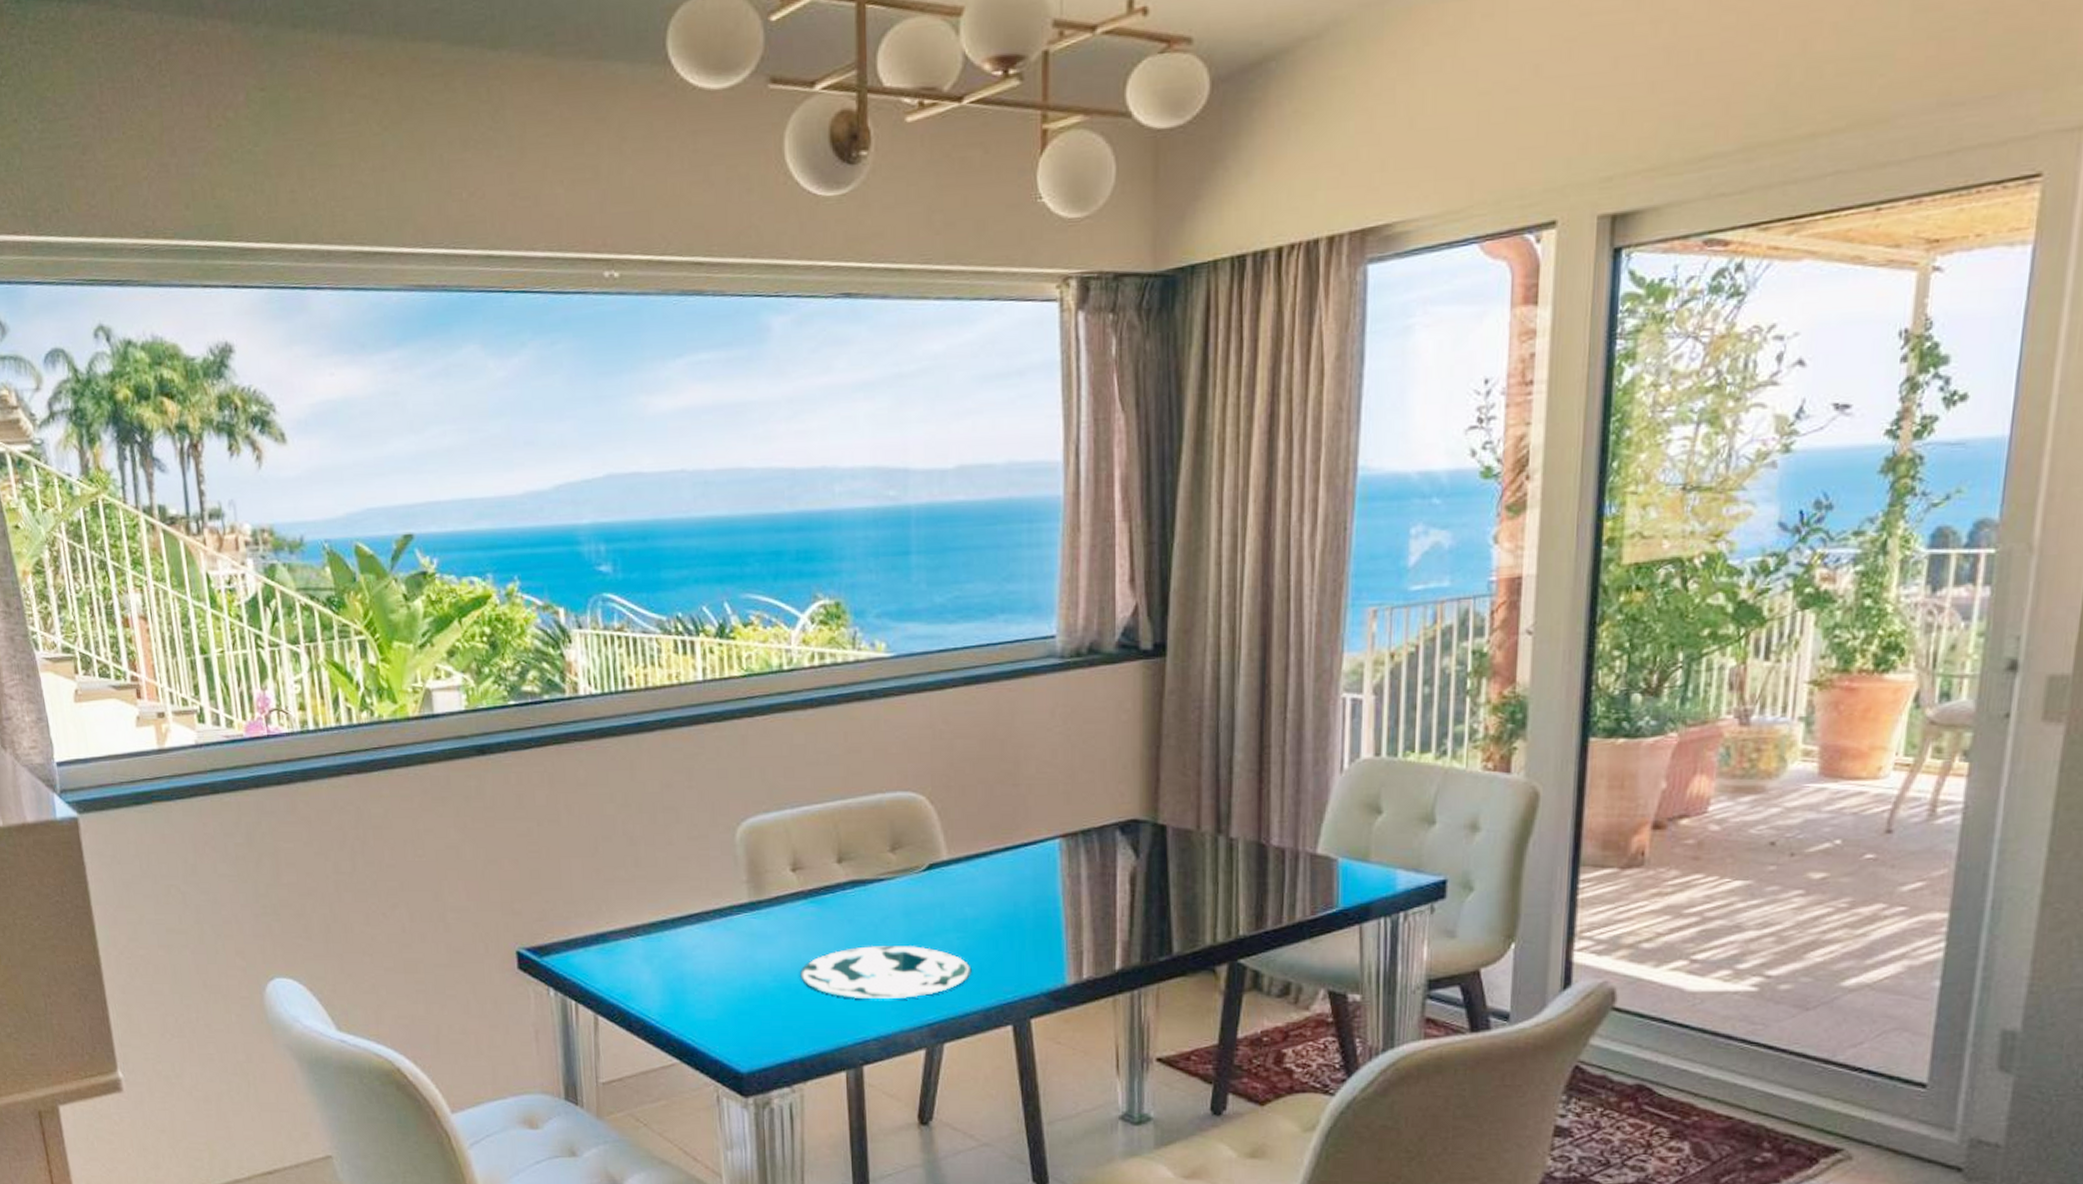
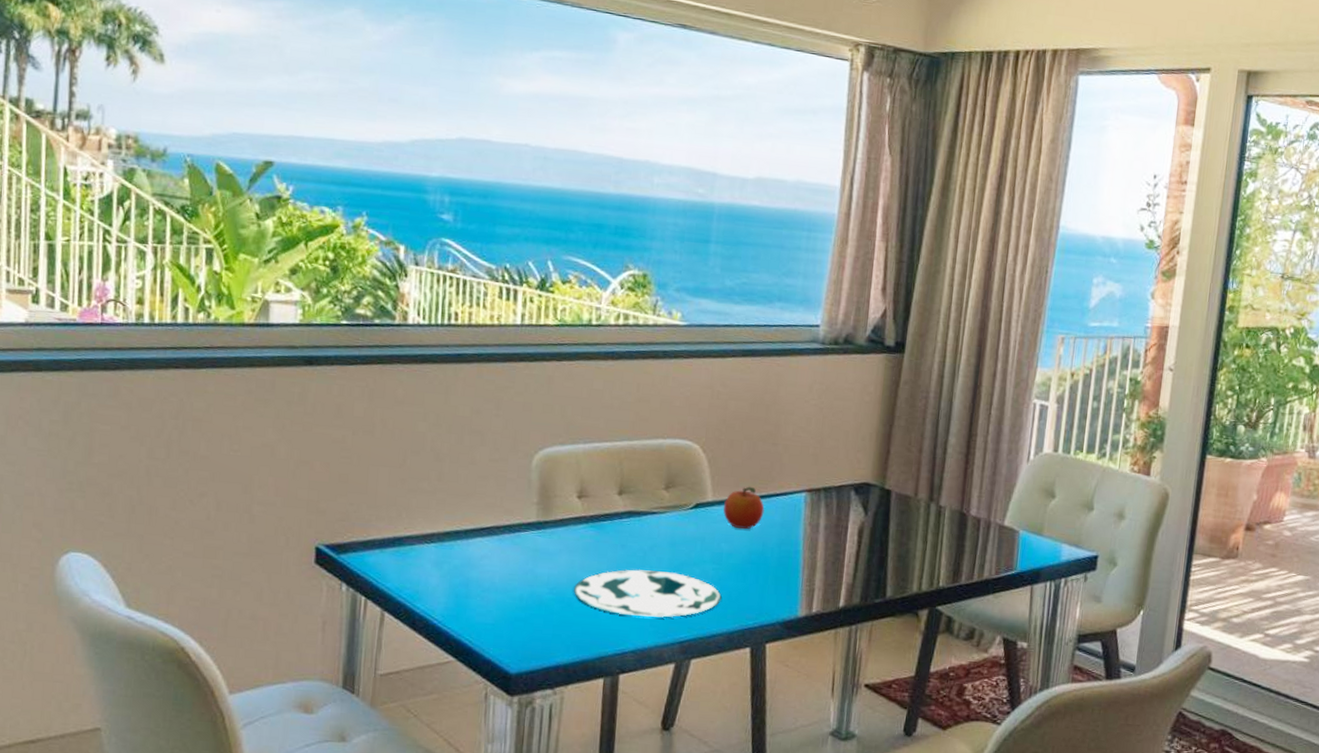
fruit: none [963,838,1012,889] -> present [723,486,765,530]

